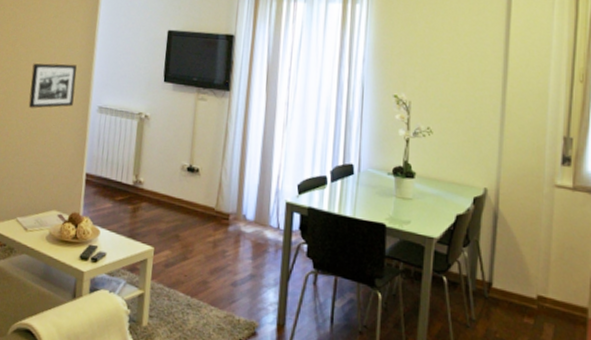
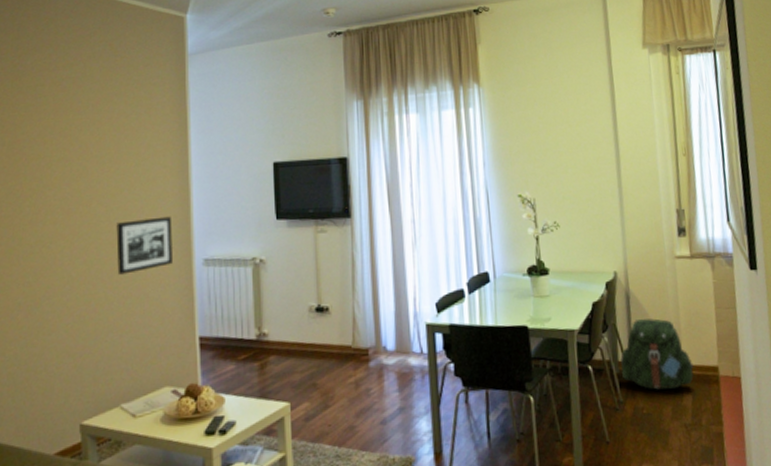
backpack: none [477,241,561,320] -> present [620,318,695,391]

